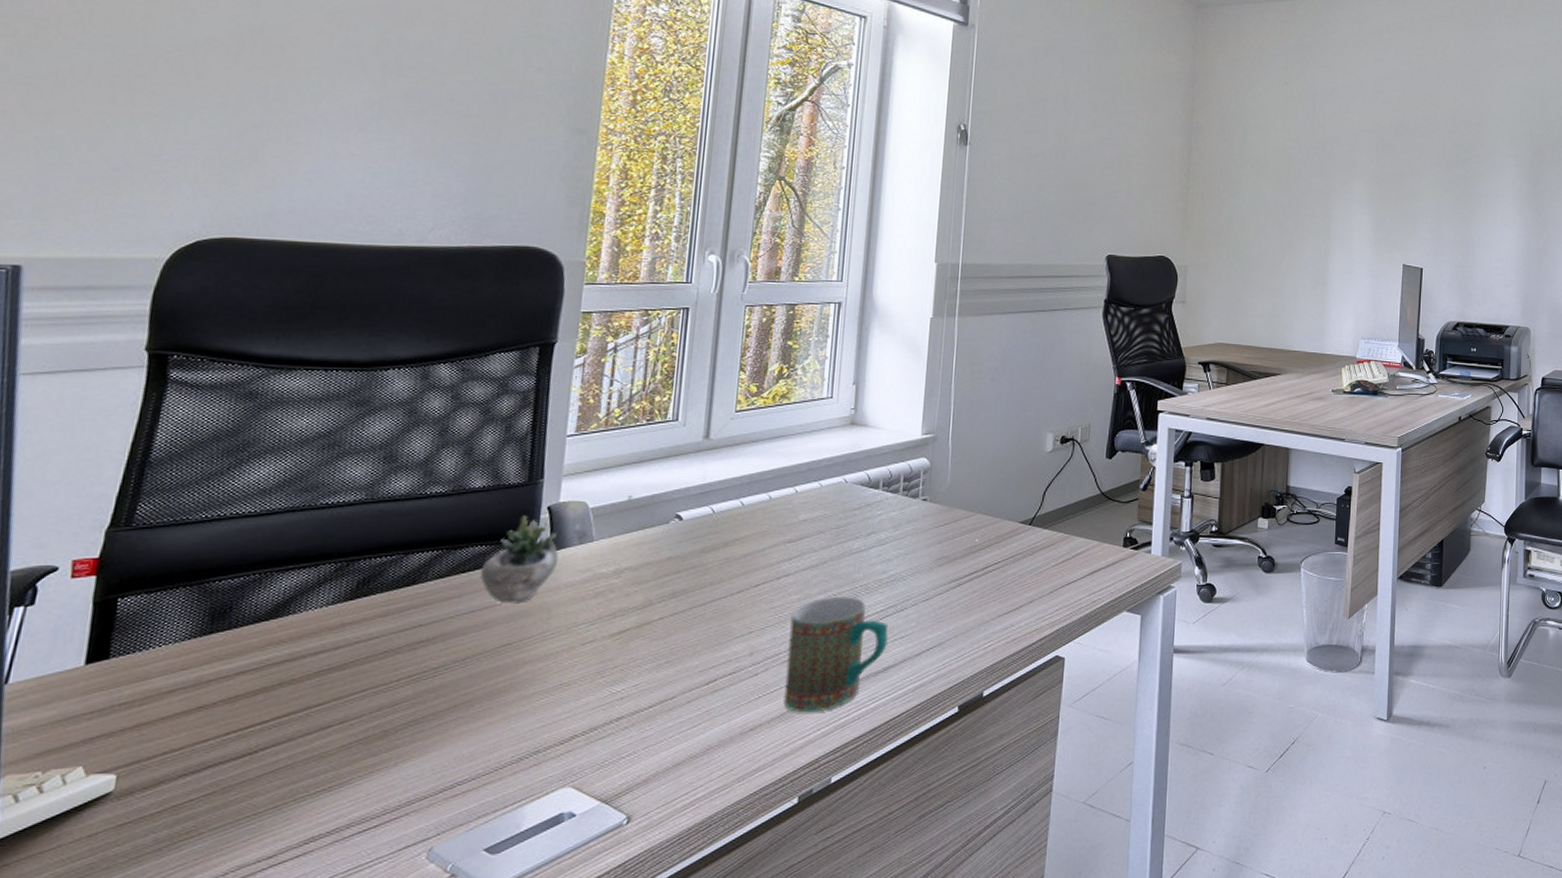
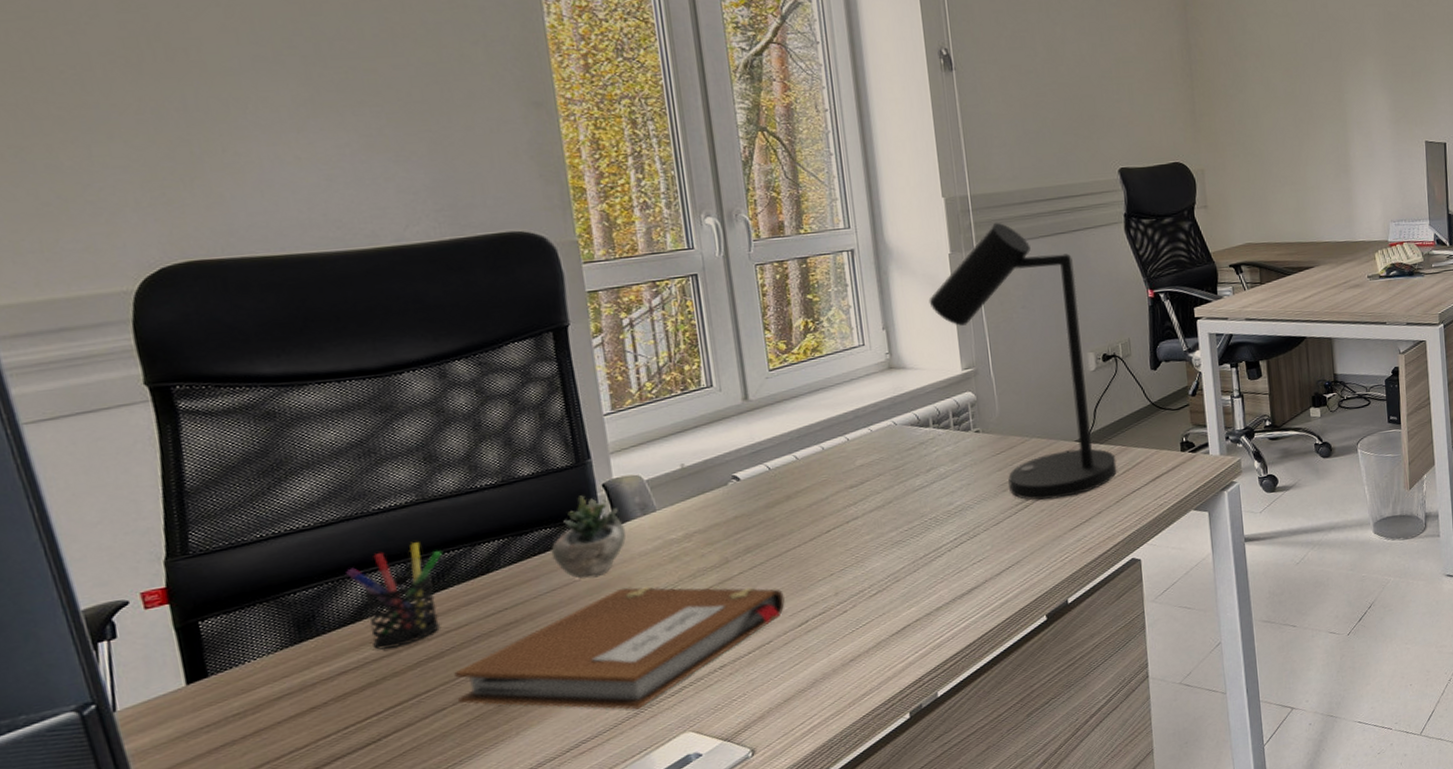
pen holder: none [276,543,374,654] -> present [346,542,442,650]
notebook: none [347,618,699,754] -> present [453,586,785,710]
mug: present [783,596,889,713] -> none [867,530,968,640]
desk lamp: none [902,292,1057,581] -> present [928,222,1117,501]

